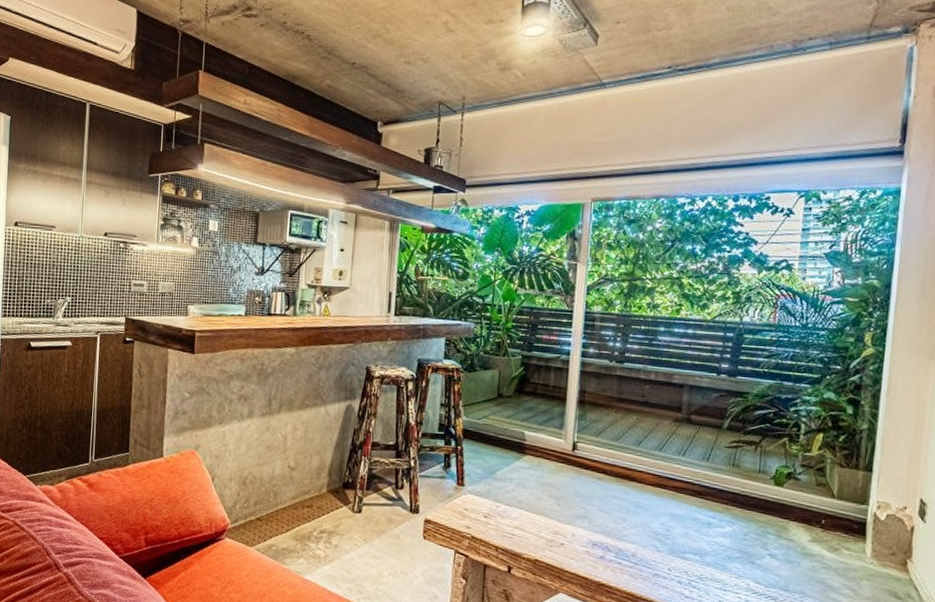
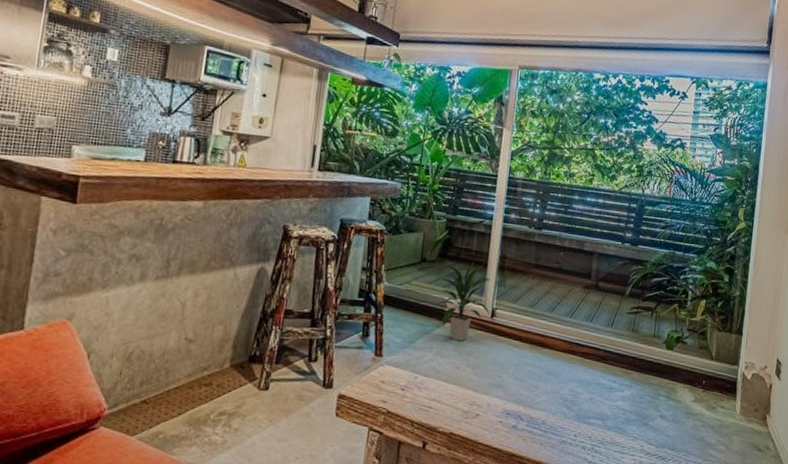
indoor plant: none [517,397,572,473] -> present [438,262,491,342]

